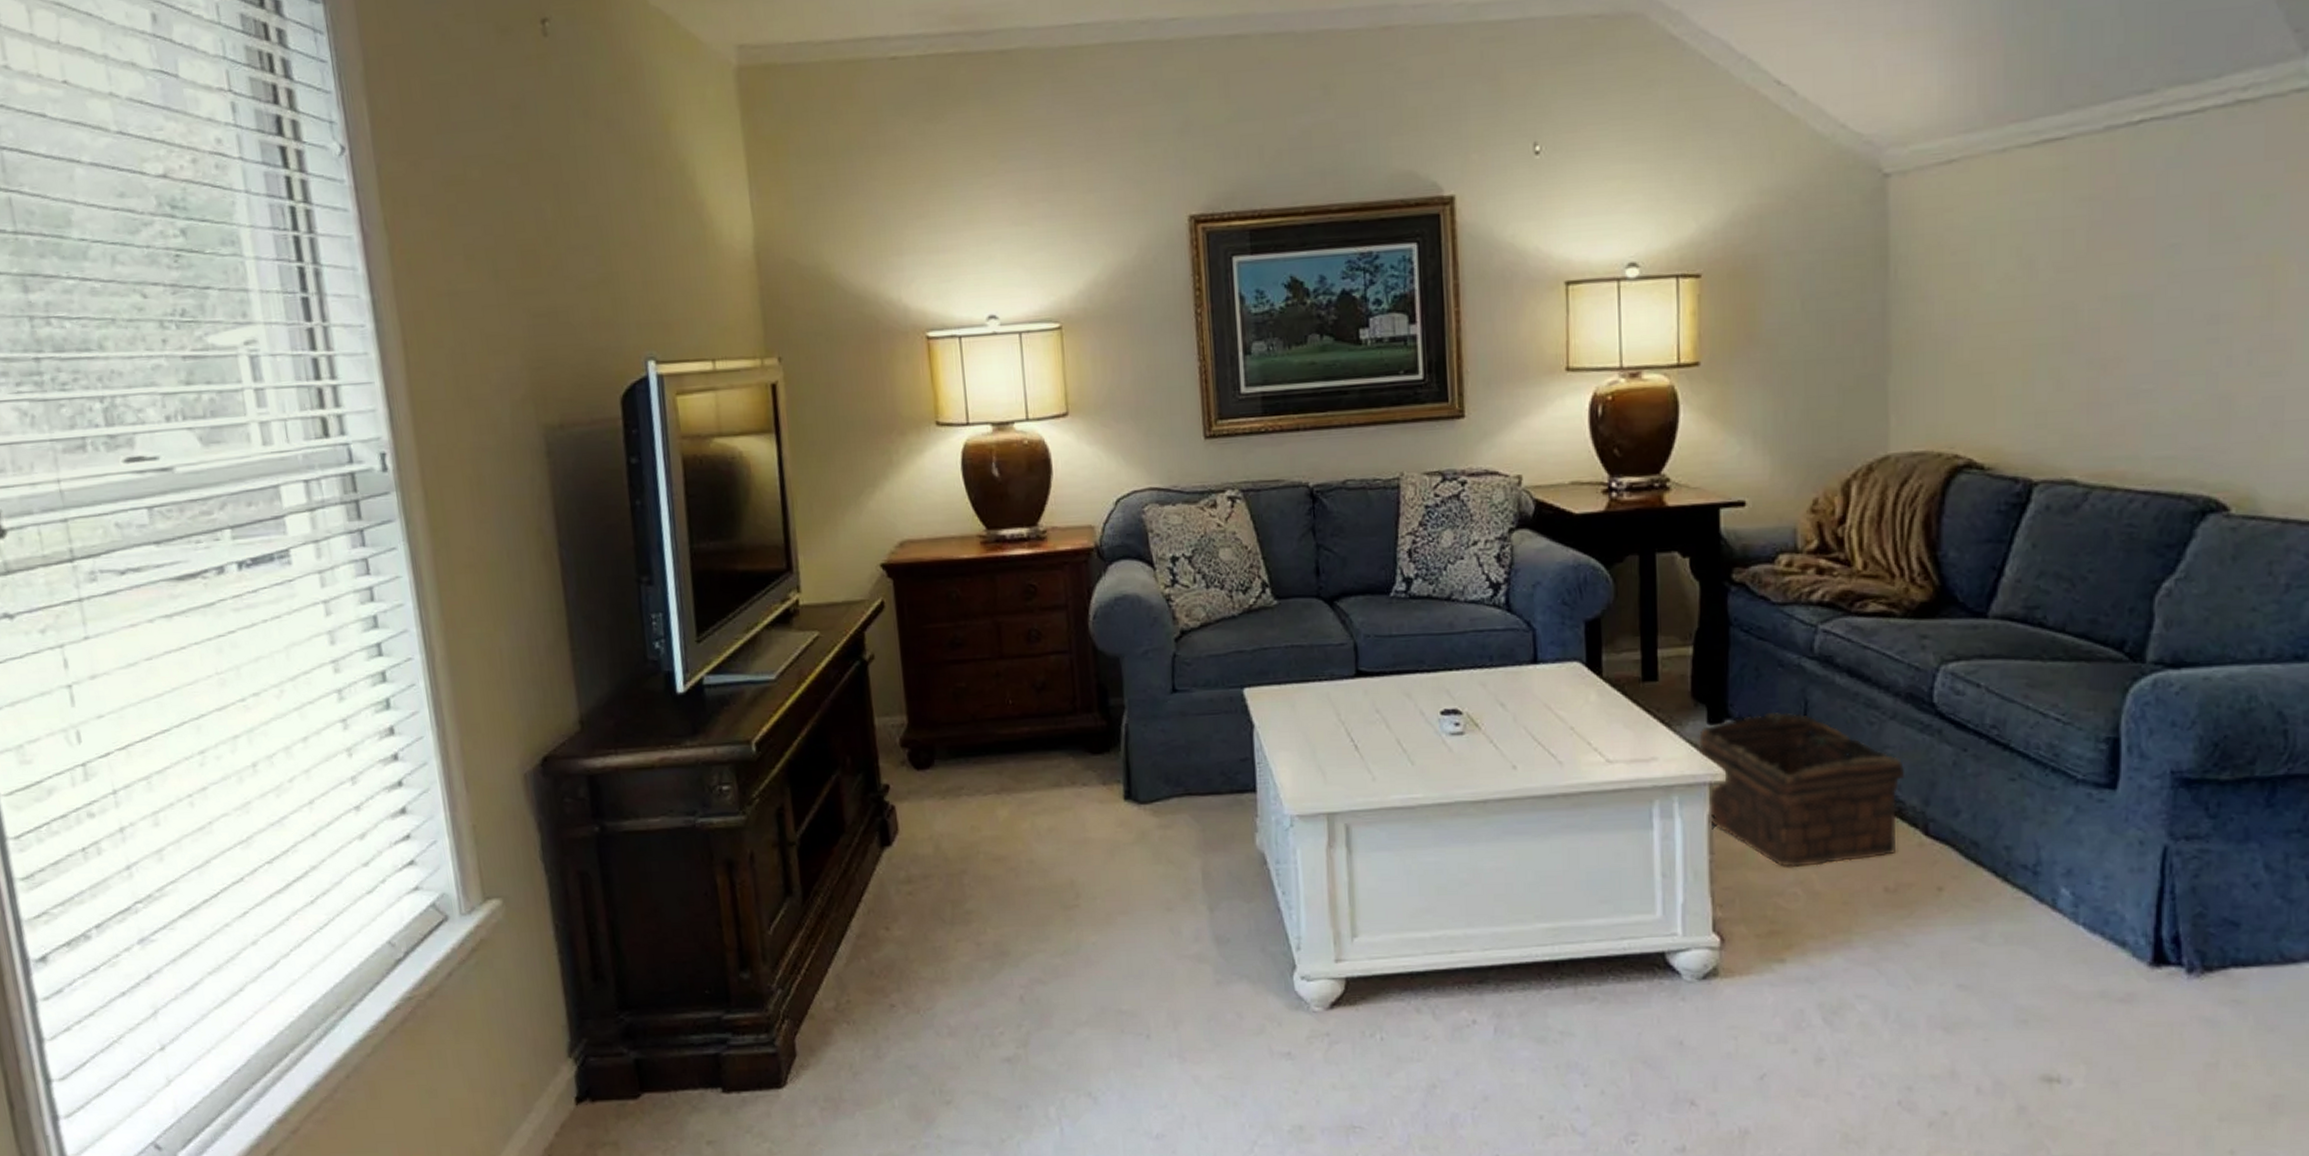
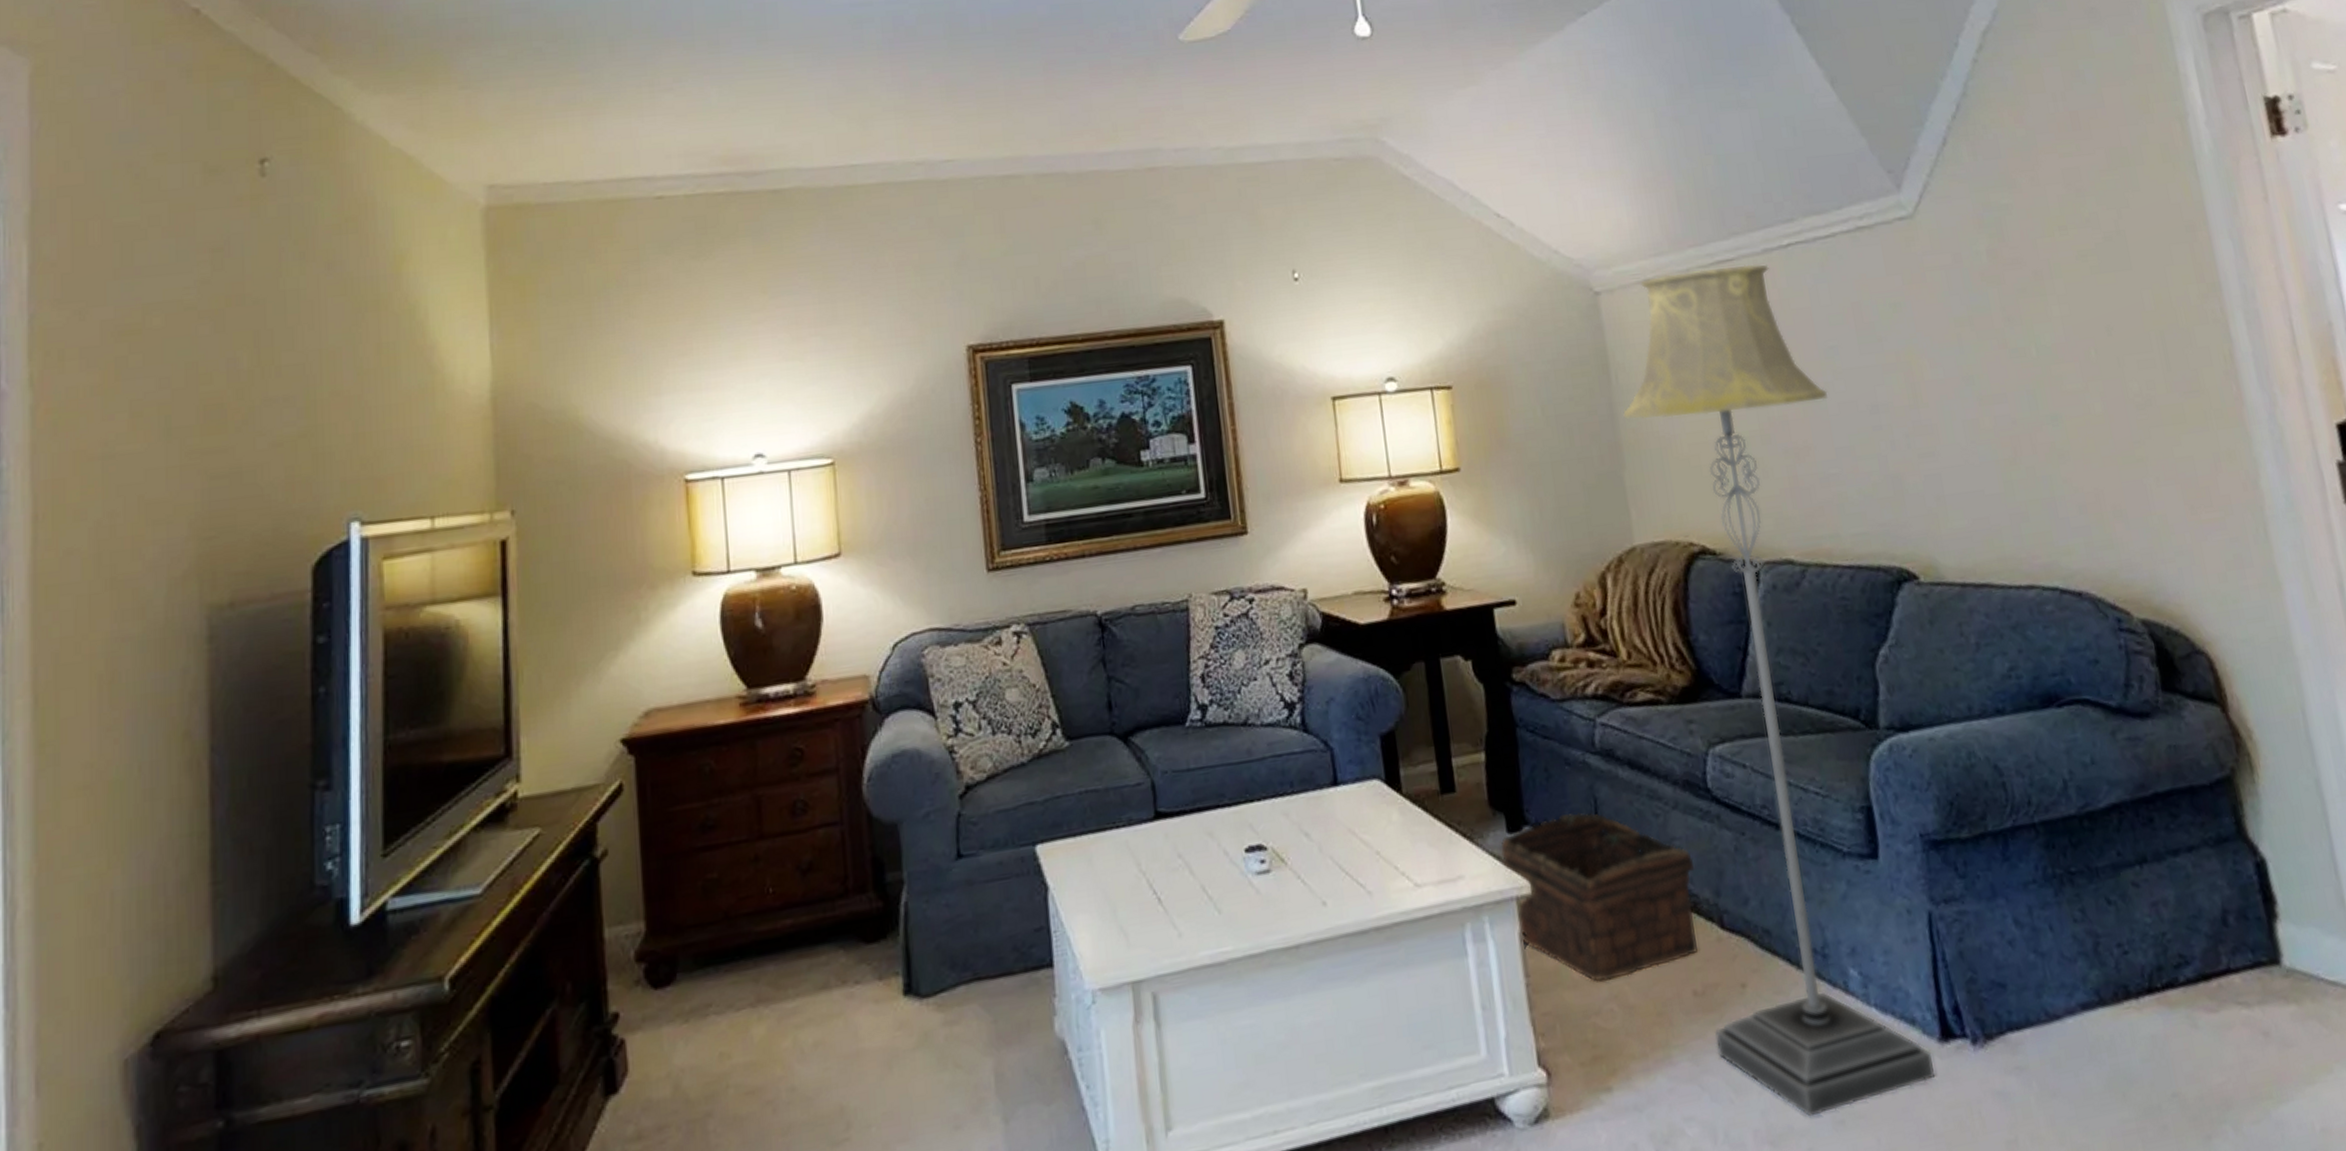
floor lamp: none [1897,144,2157,1012] -> present [1623,264,1934,1117]

